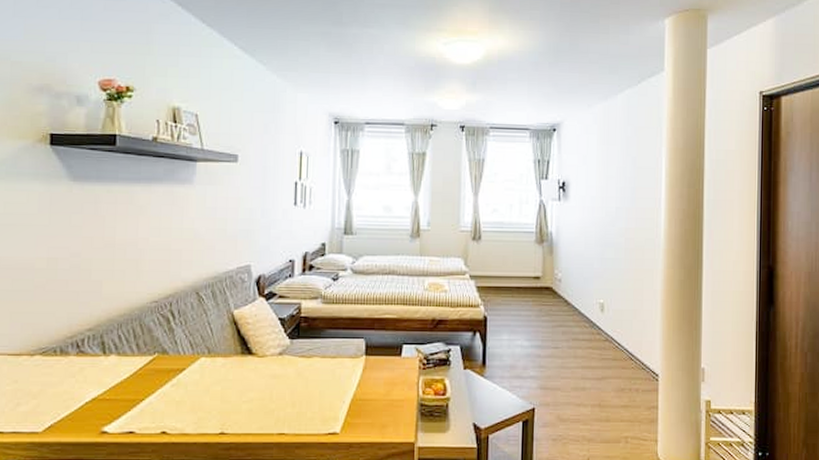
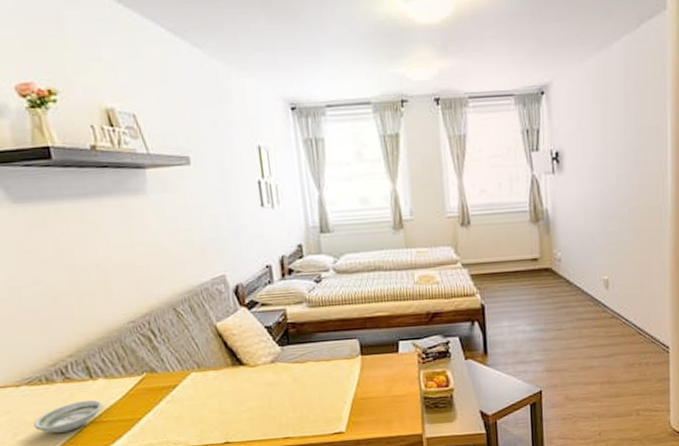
saucer: none [37,375,109,407] -> present [33,399,103,433]

